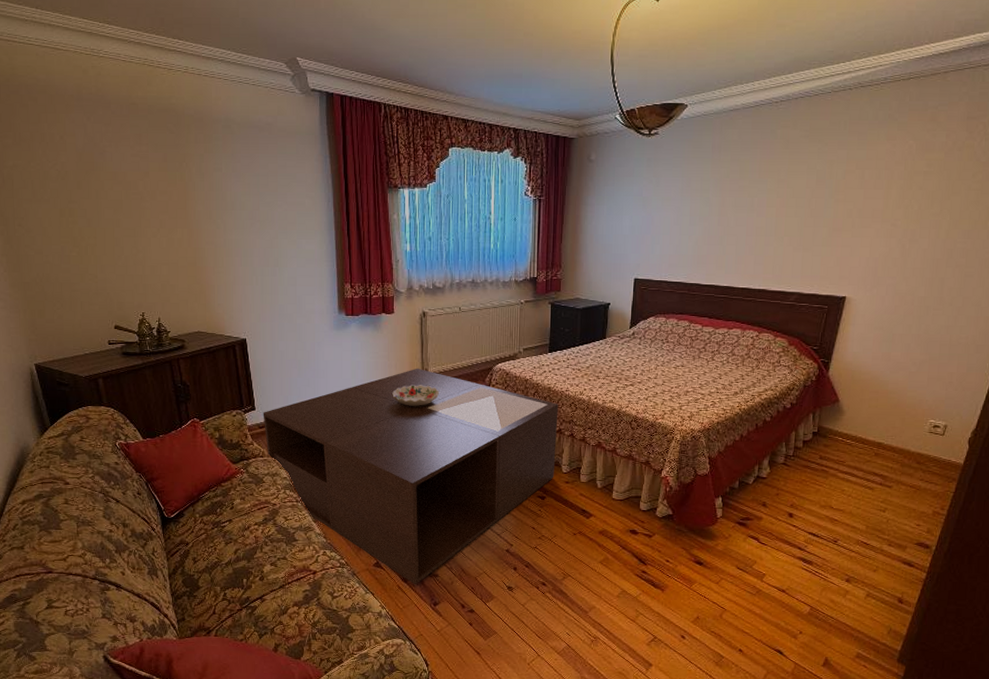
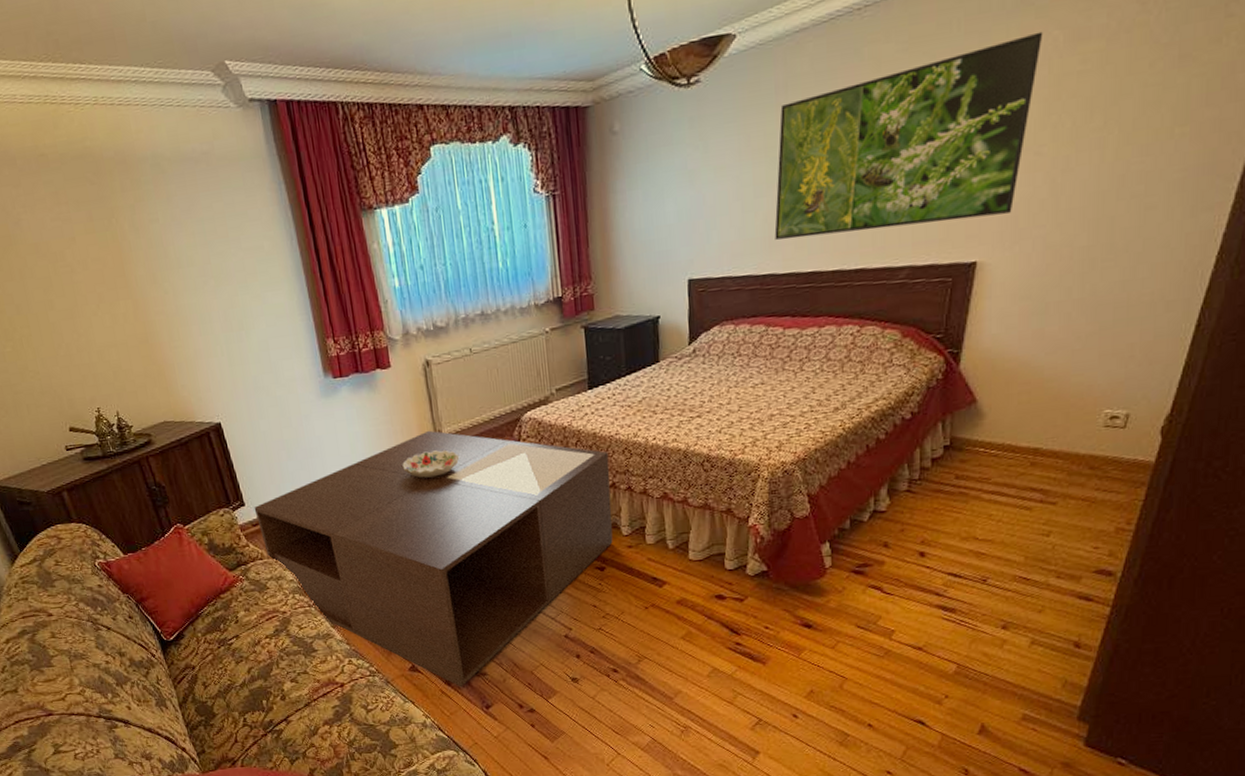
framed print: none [702,140,903,264] -> present [774,31,1043,240]

